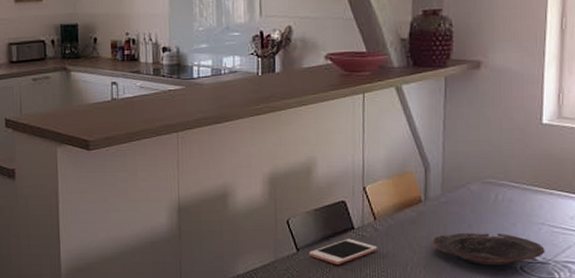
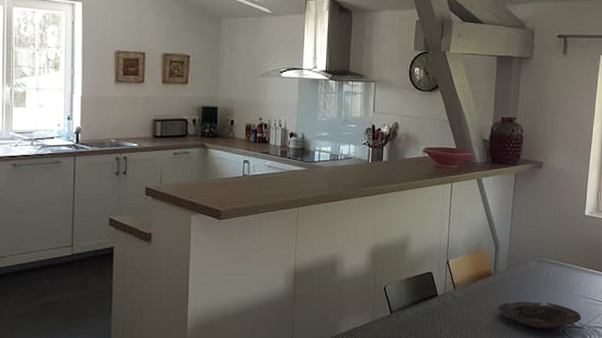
cell phone: present [309,238,378,264] -> none [401,304,455,326]

